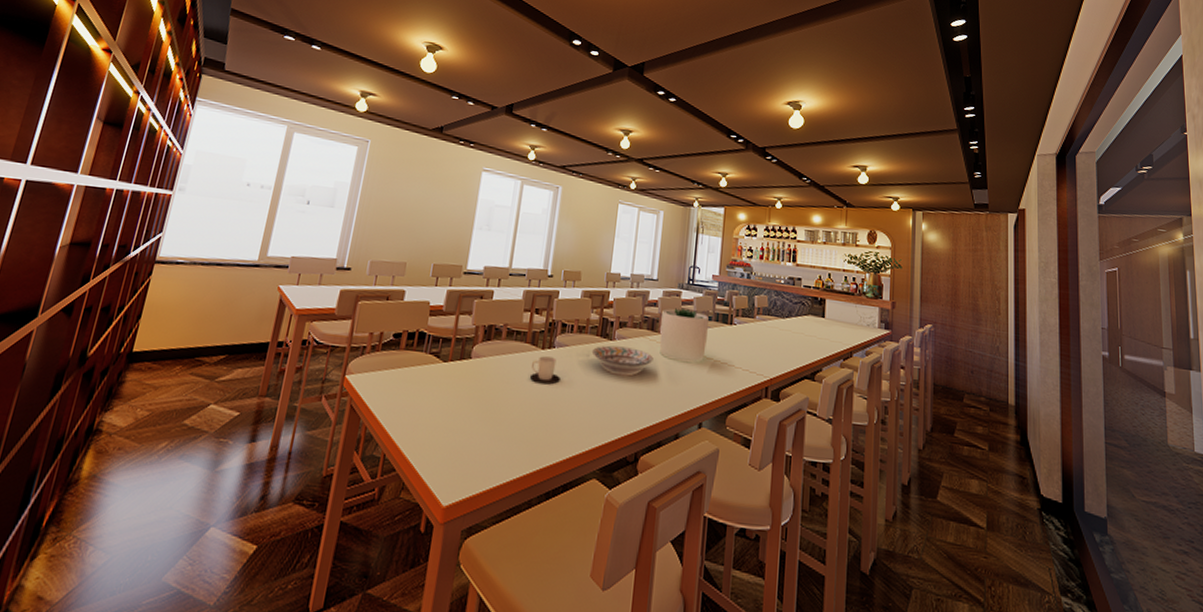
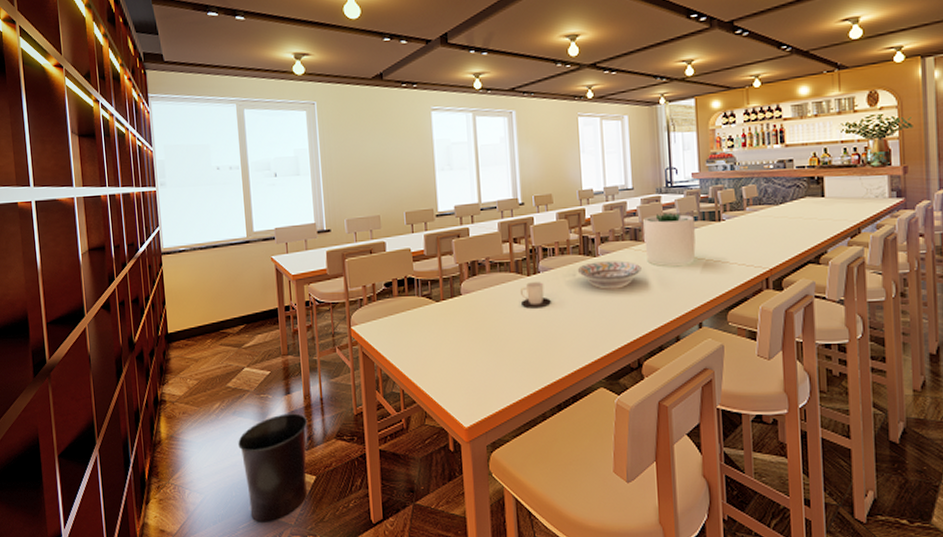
waste bin: none [162,464,267,599] -> present [238,413,308,522]

